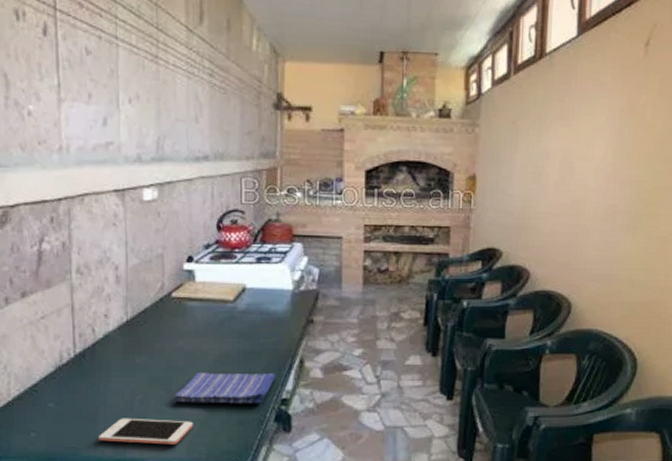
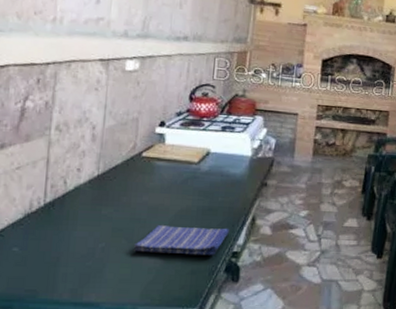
cell phone: present [98,418,194,445] -> none [58,264,150,290]

